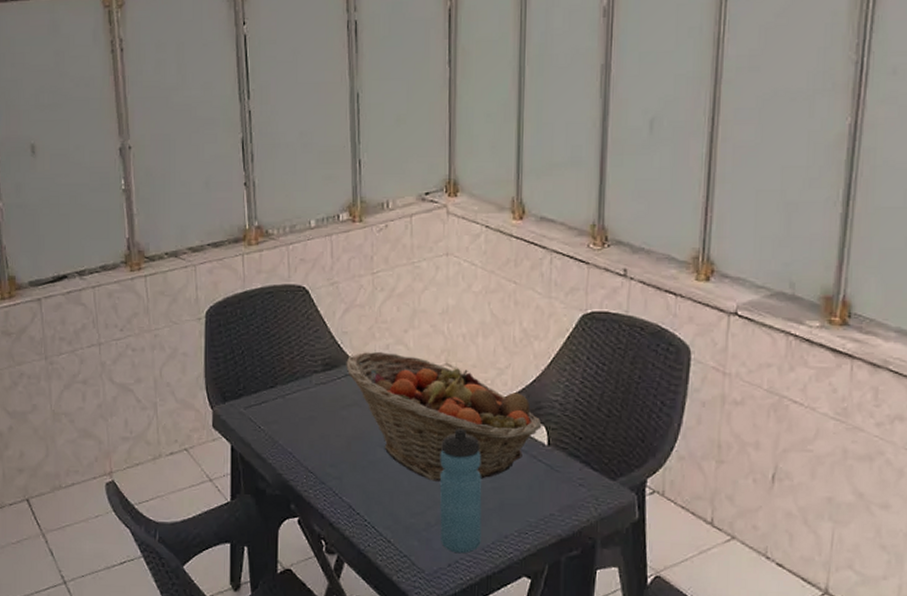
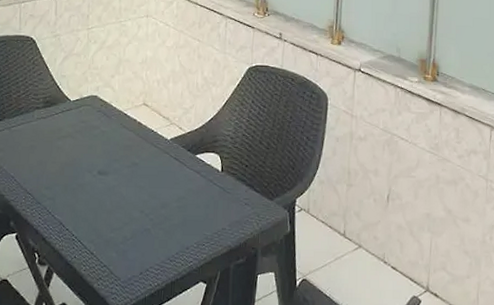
fruit basket: present [346,351,542,481] -> none [63,92,217,201]
water bottle: present [439,428,482,554] -> none [134,156,170,263]

